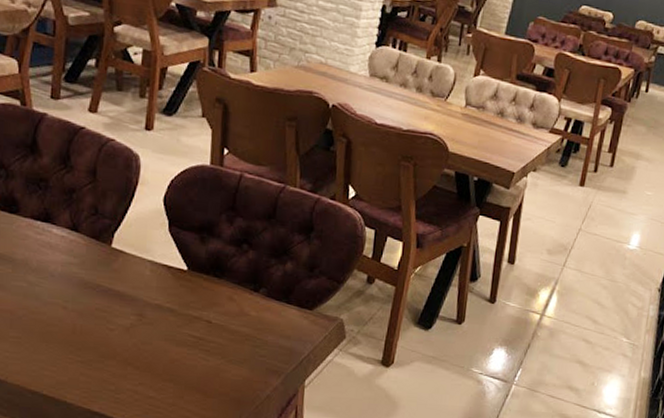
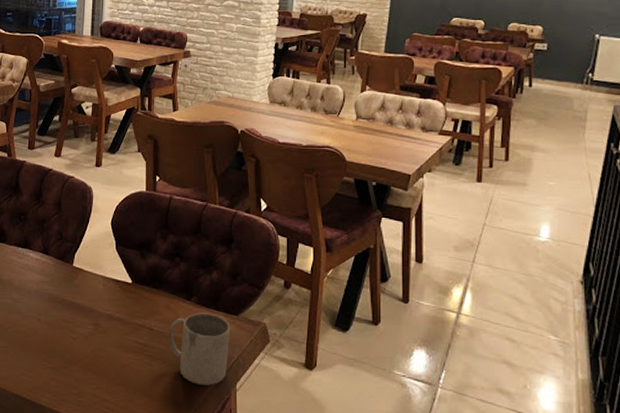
mug: none [229,305,303,382] -> present [168,312,231,386]

